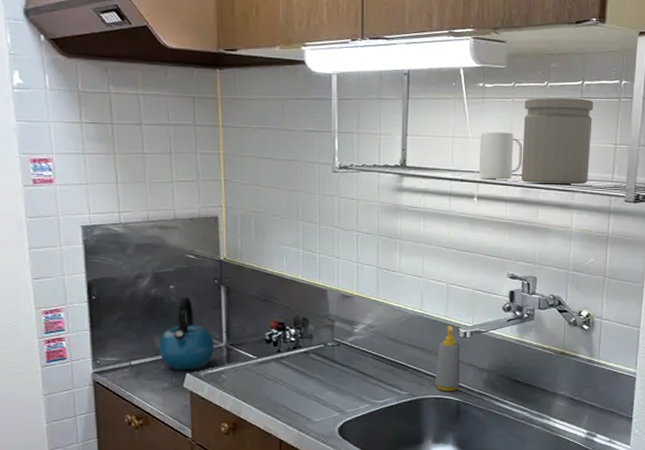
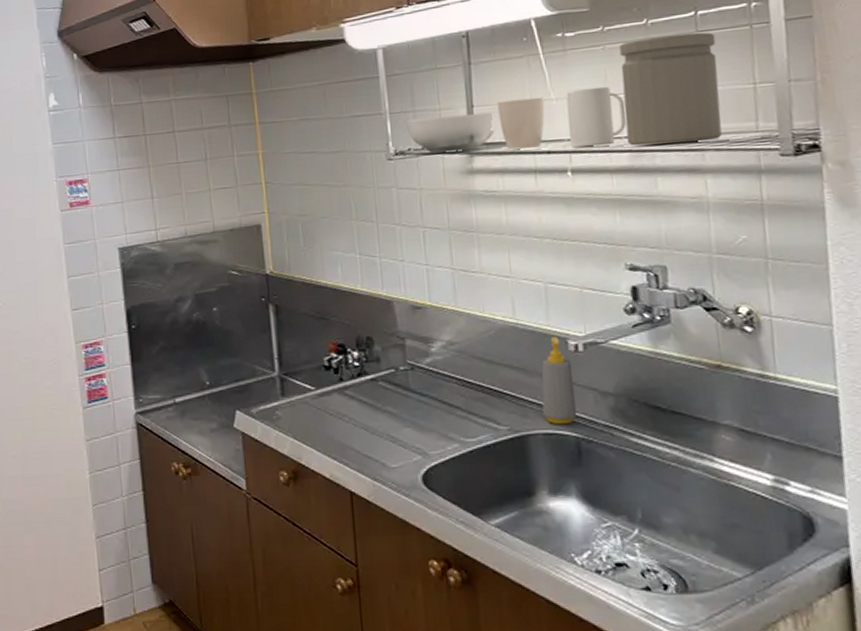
kettle: present [159,296,215,370] -> none [204,319,266,407]
bowl: none [350,140,427,172] -> present [404,111,500,154]
cup: none [426,133,463,175] -> present [497,97,545,150]

